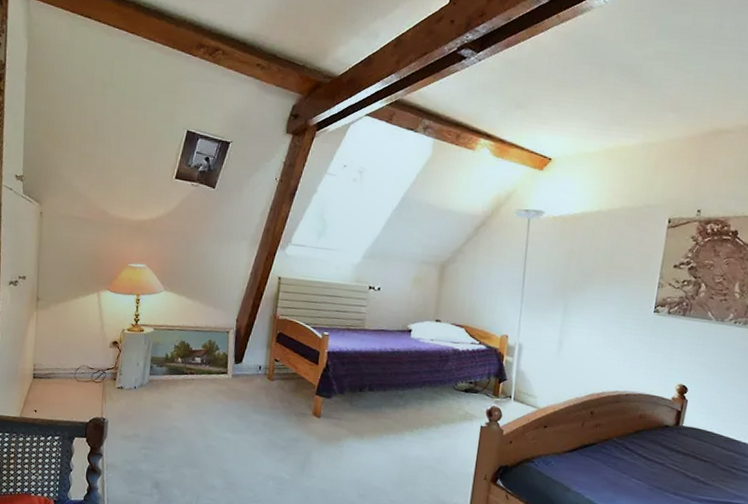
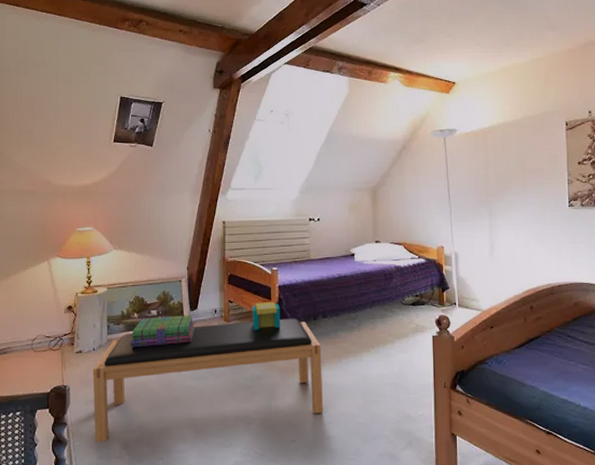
bench: none [127,377,364,485] -> present [92,318,323,443]
stack of books: none [171,364,237,395] -> present [130,315,194,348]
decorative box: none [296,365,327,394] -> present [252,302,281,330]

